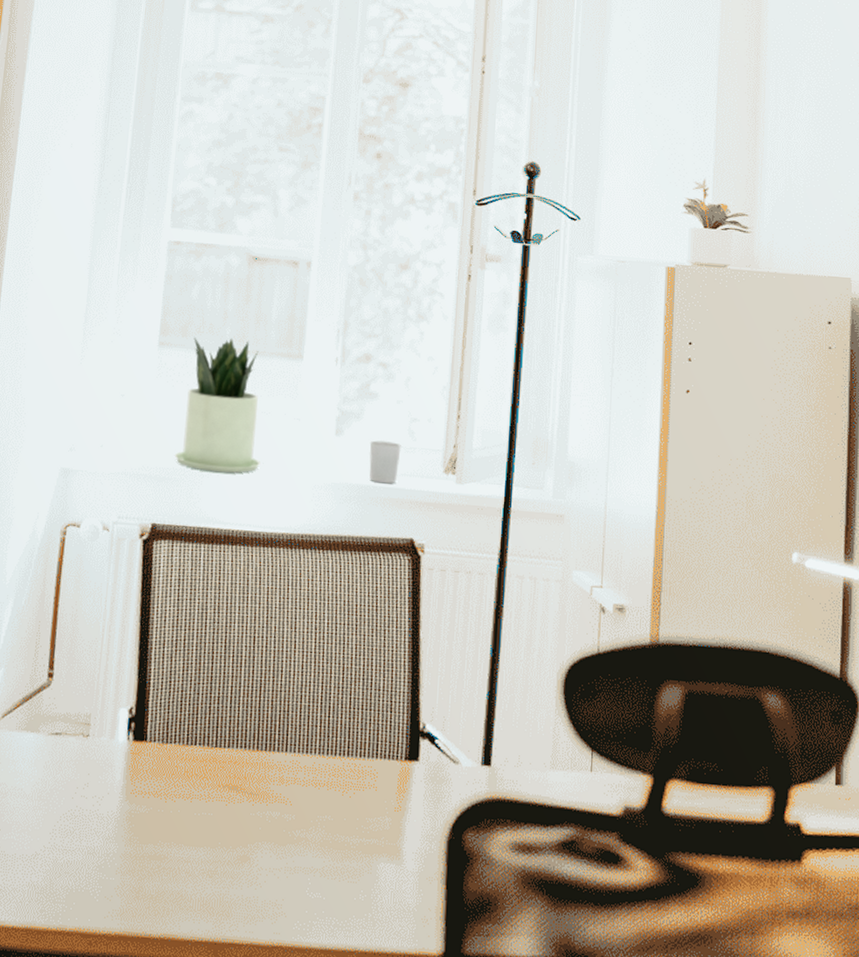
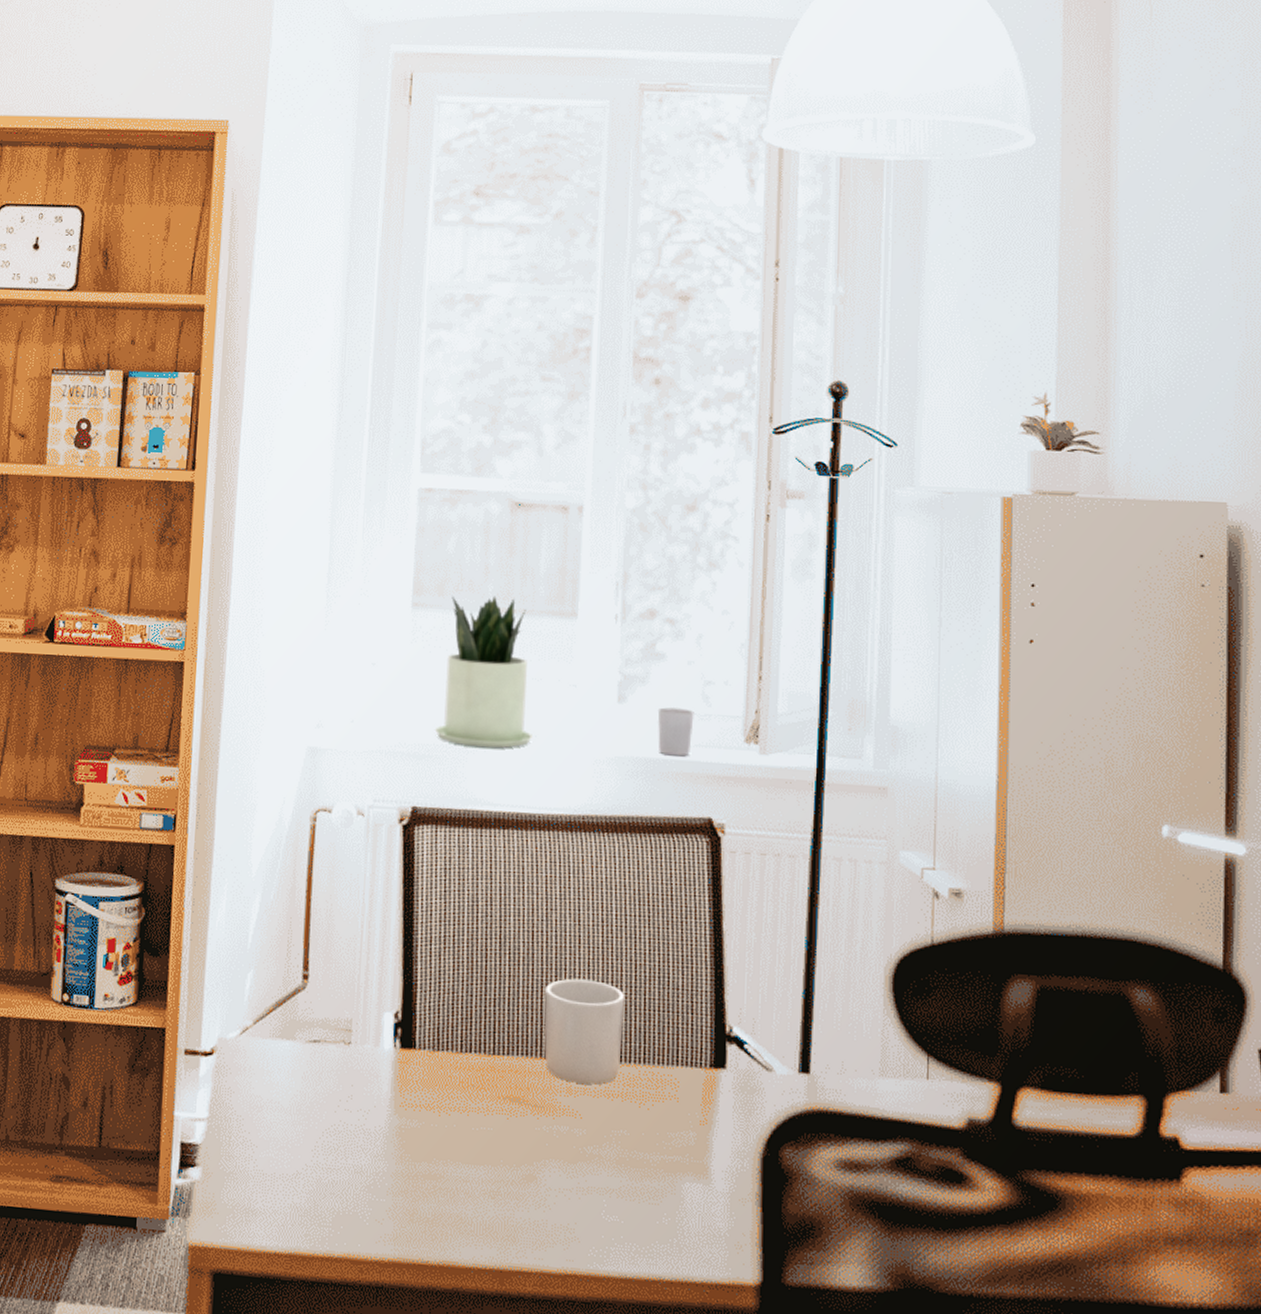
mug: none [260,679,334,775] -> present [544,978,626,1085]

